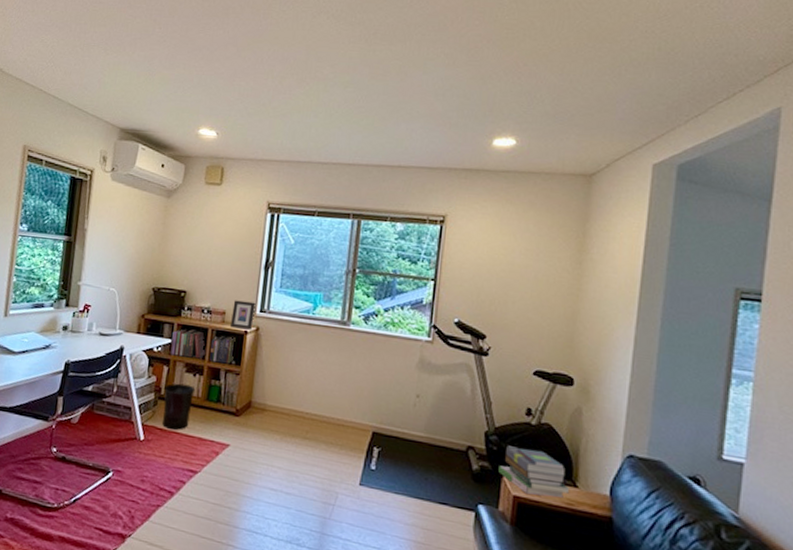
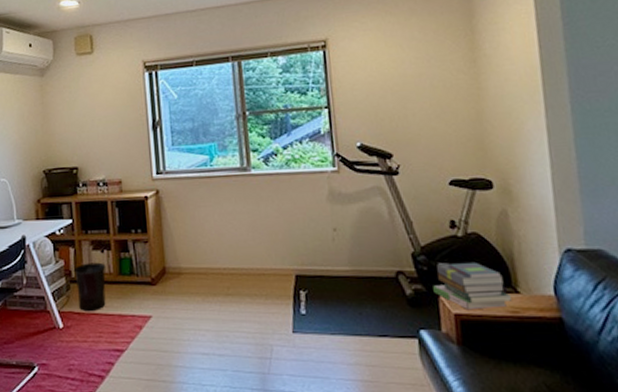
books: present [170,329,206,359] -> none [72,205,109,236]
books: present [209,336,236,364] -> none [113,205,139,235]
picture frame: present [230,300,256,330] -> none [128,165,152,196]

